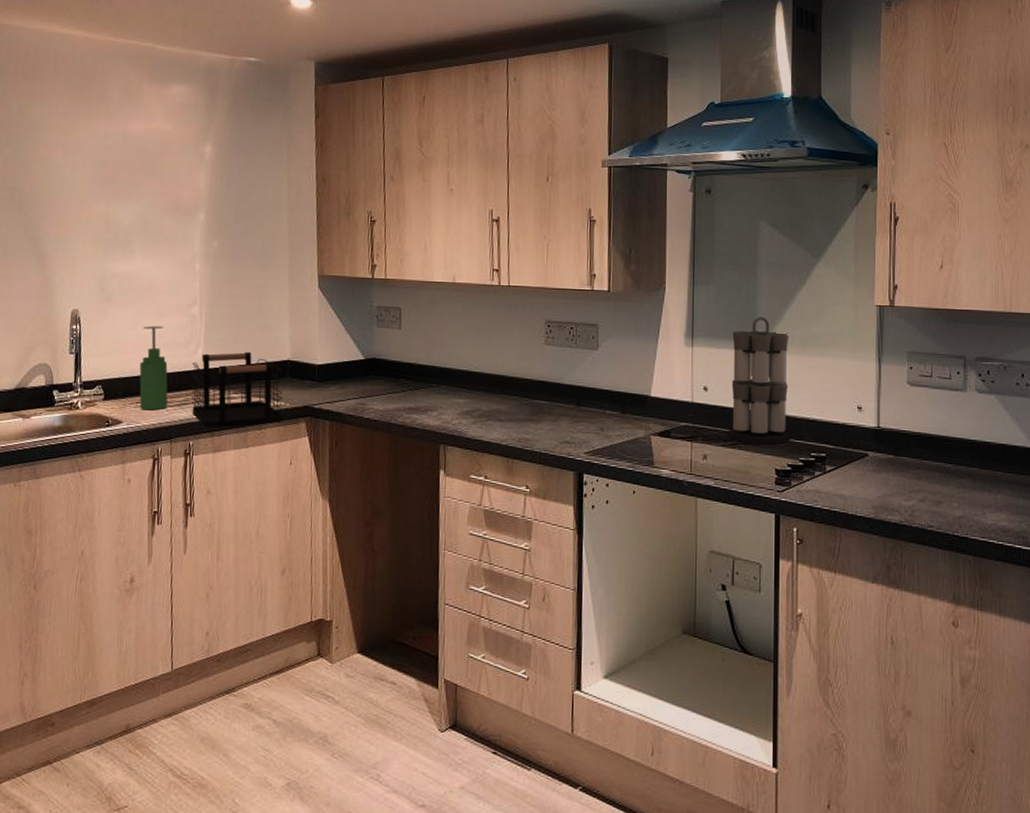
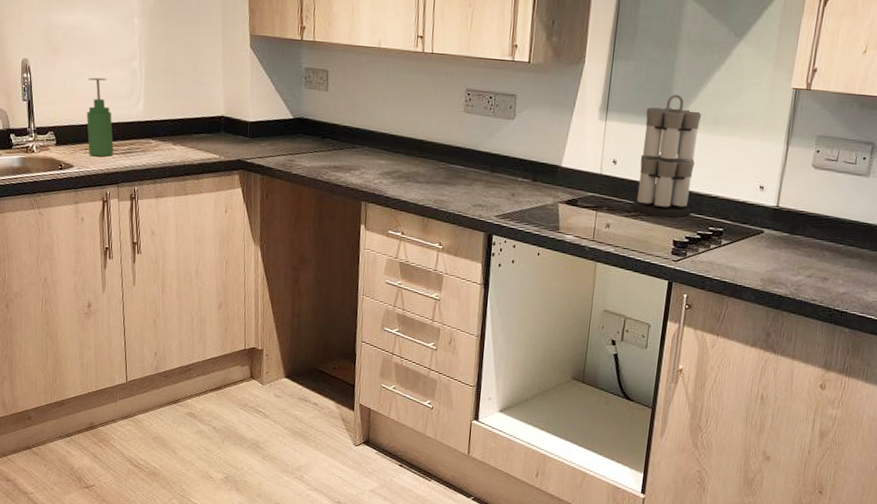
dish rack: present [191,352,283,429] -> none [134,106,218,176]

